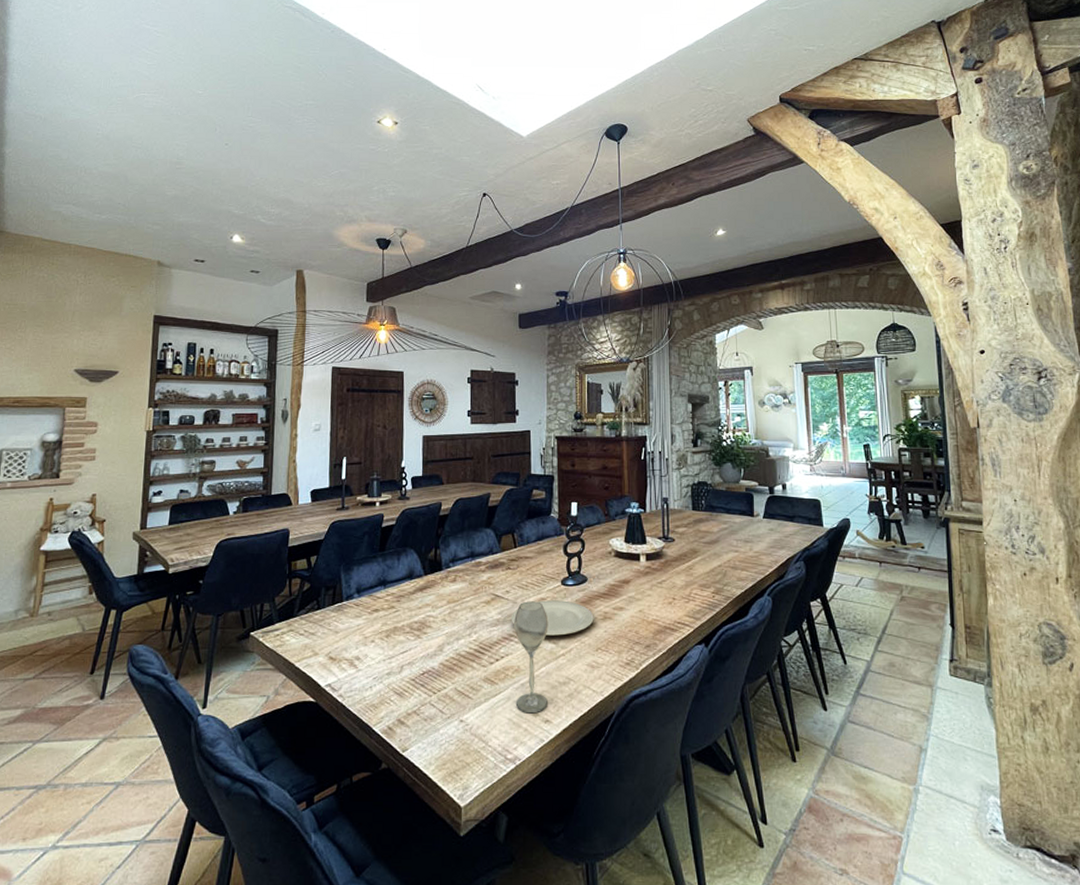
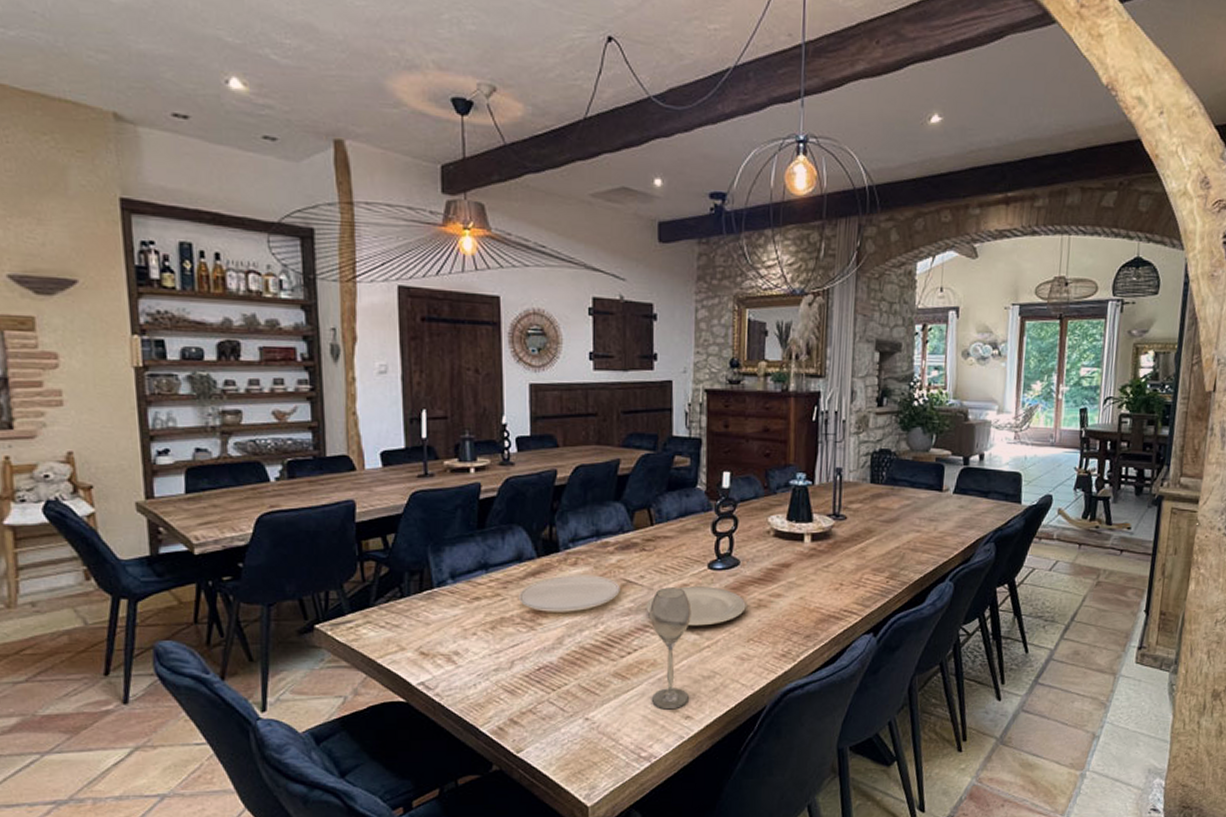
plate: none [408,590,490,623] -> present [518,575,620,612]

